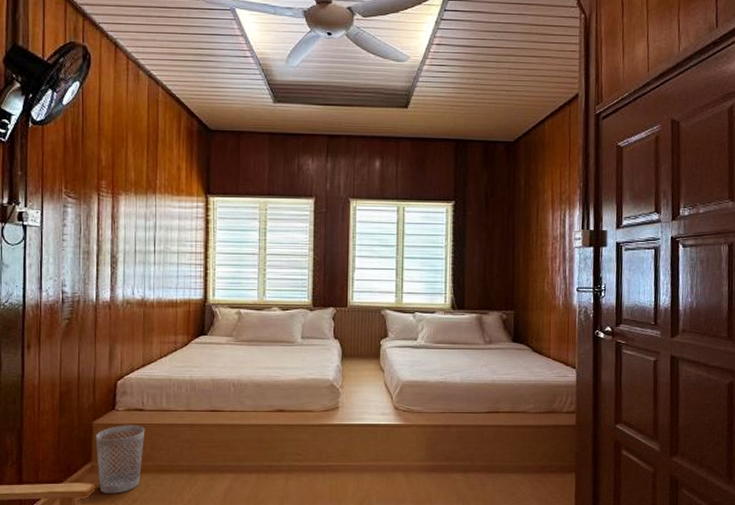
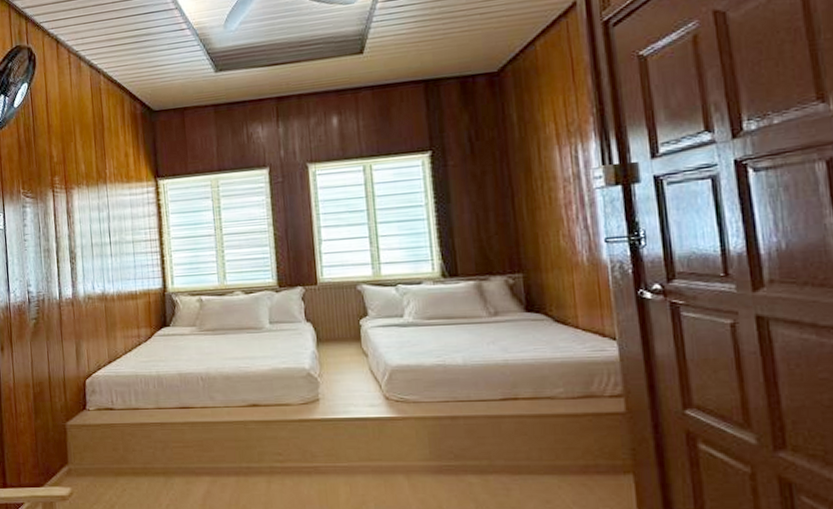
wastebasket: present [96,425,145,494] -> none [70,425,117,498]

